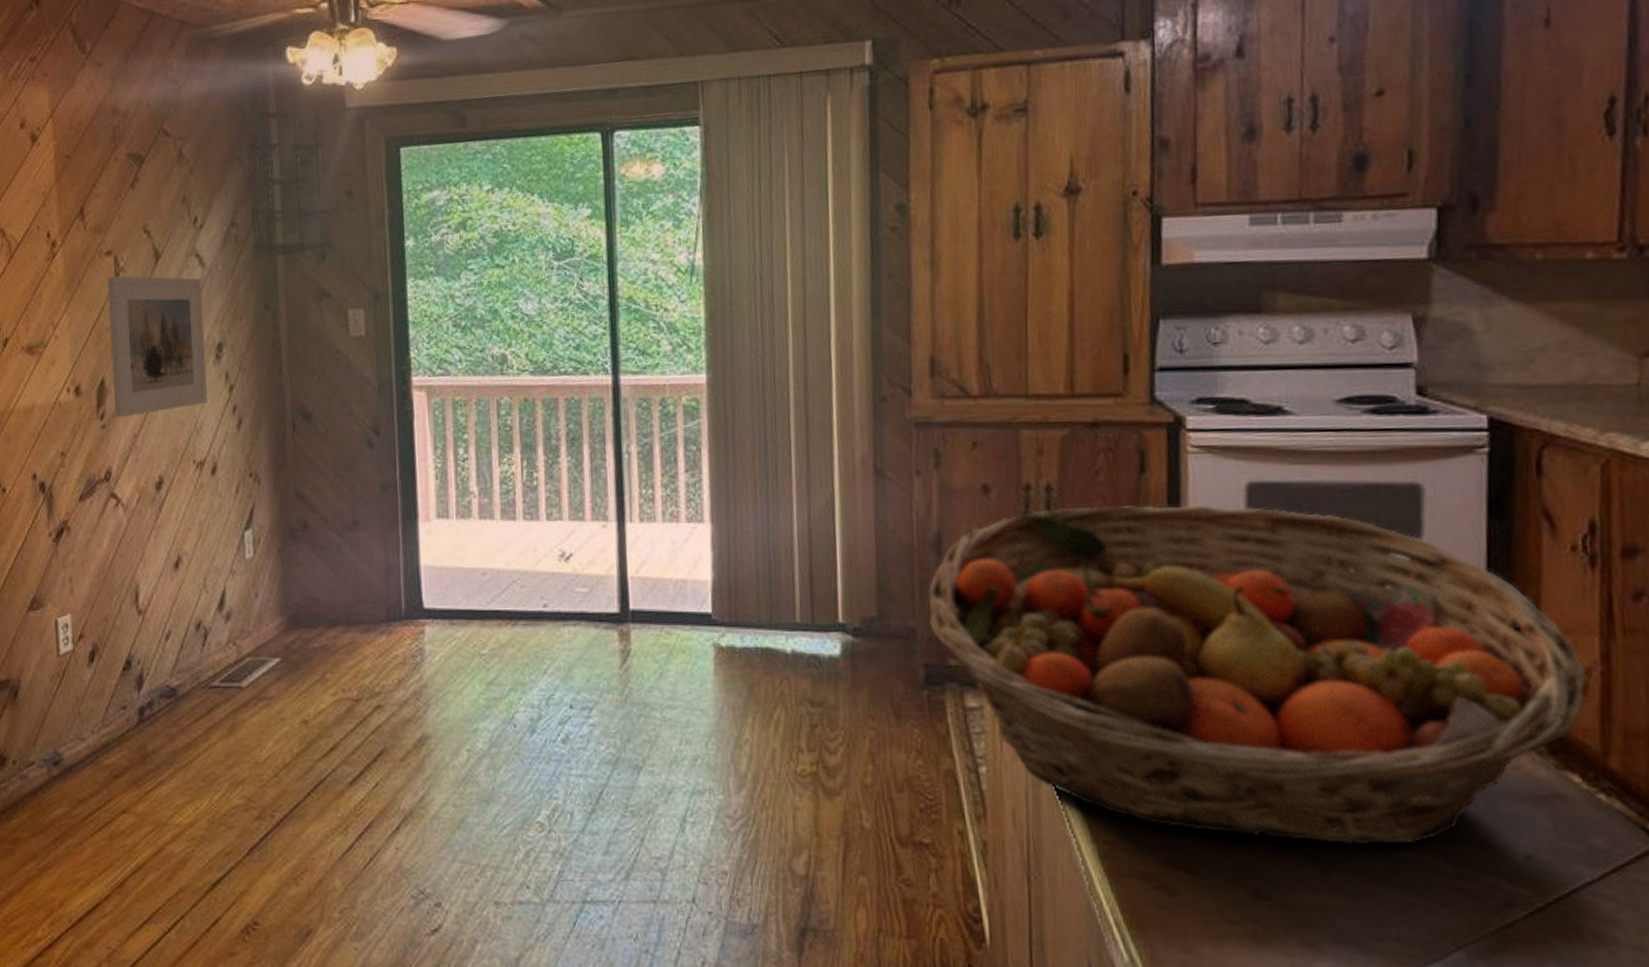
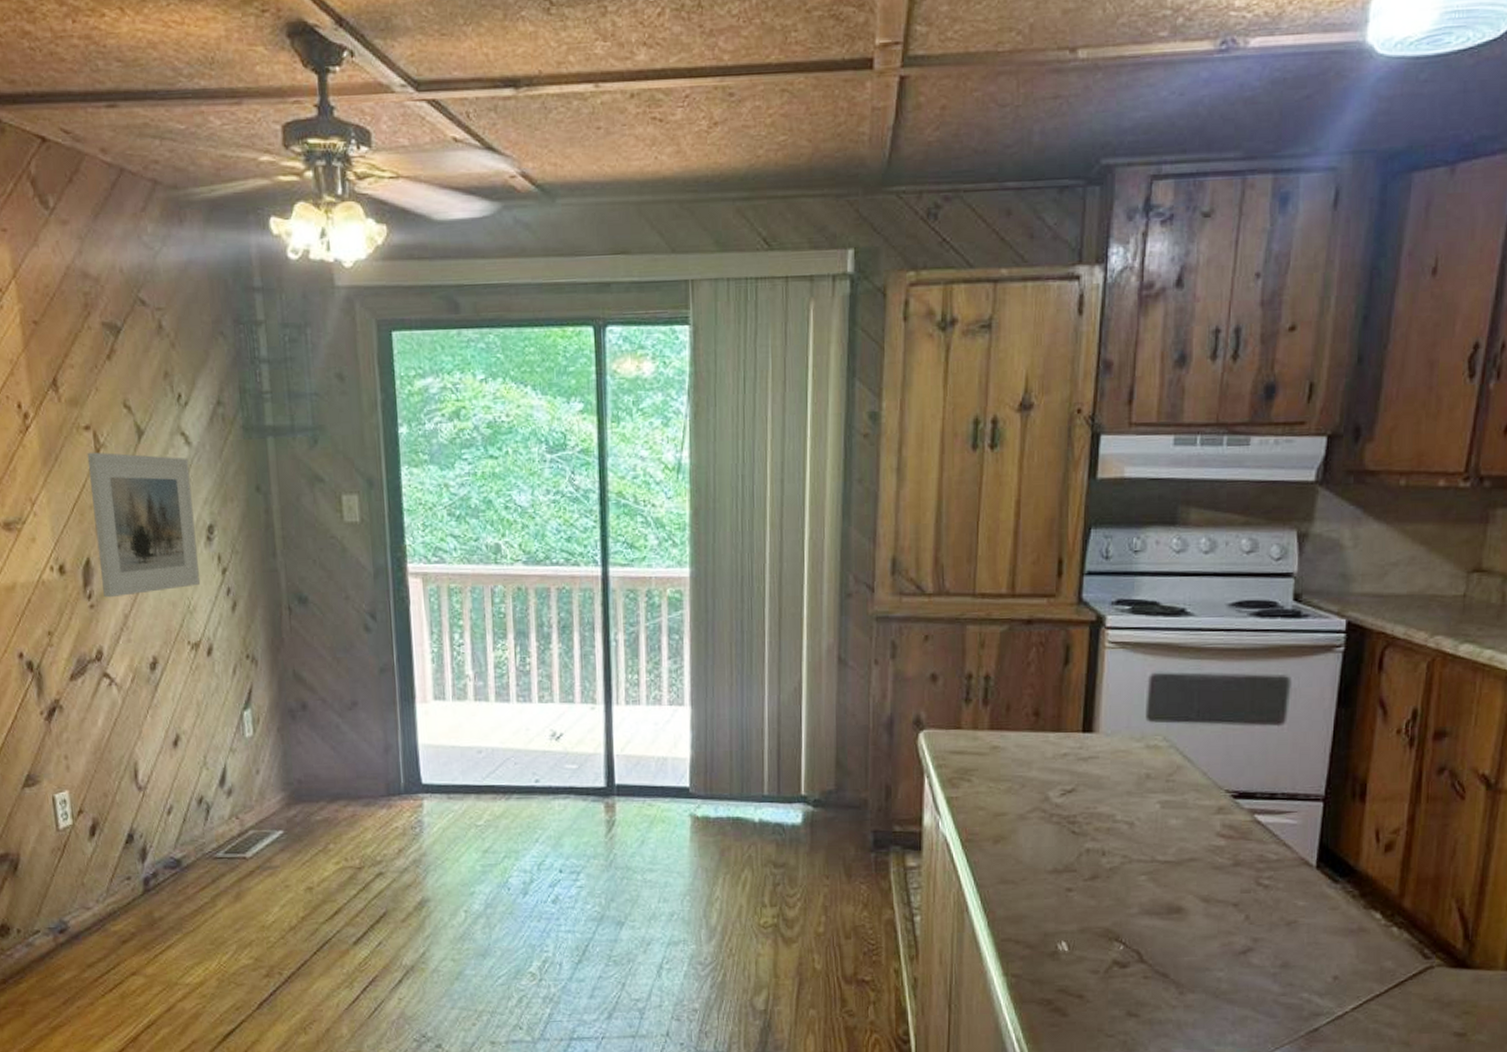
fruit basket: present [928,504,1587,846] -> none [879,693,1395,973]

